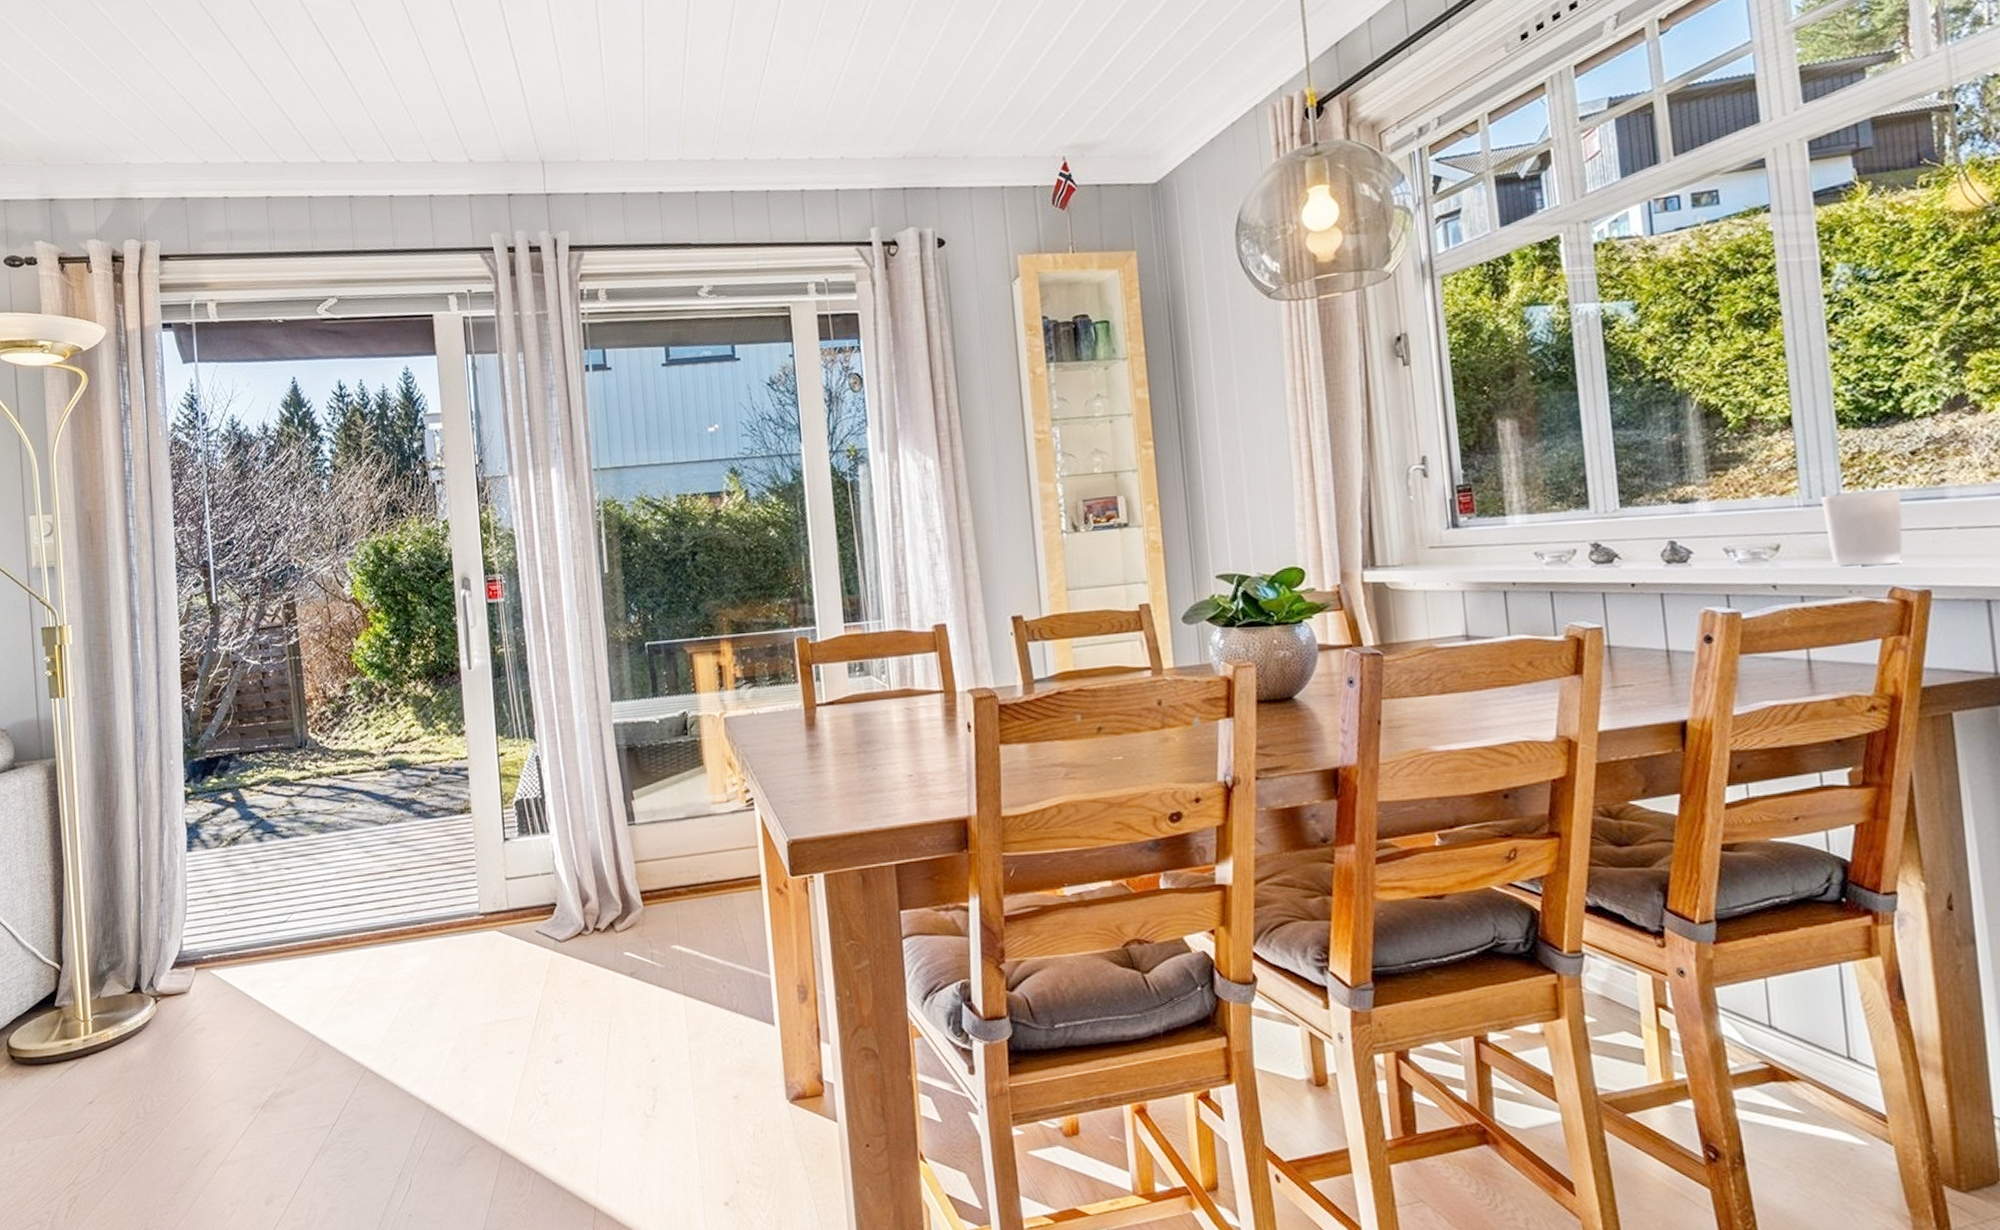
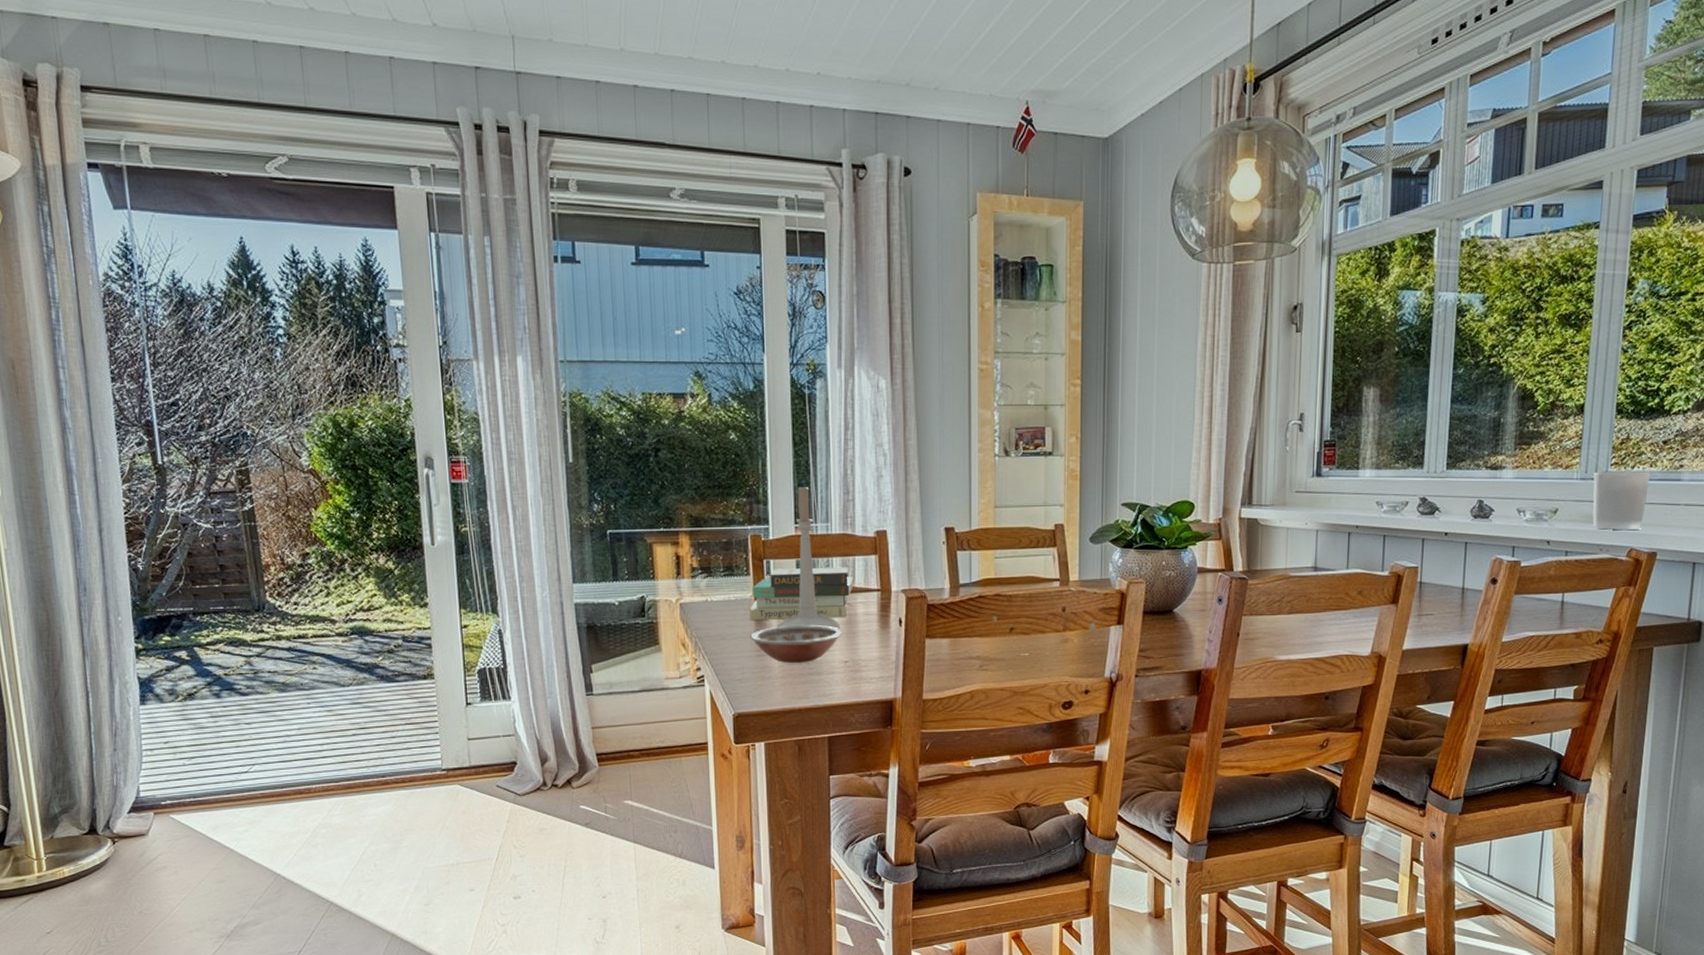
books: none [800,667,913,733] -> present [750,567,854,620]
bowl: none [802,735,904,780] -> present [750,625,842,663]
candlestick: none [831,581,900,741] -> present [778,486,839,629]

